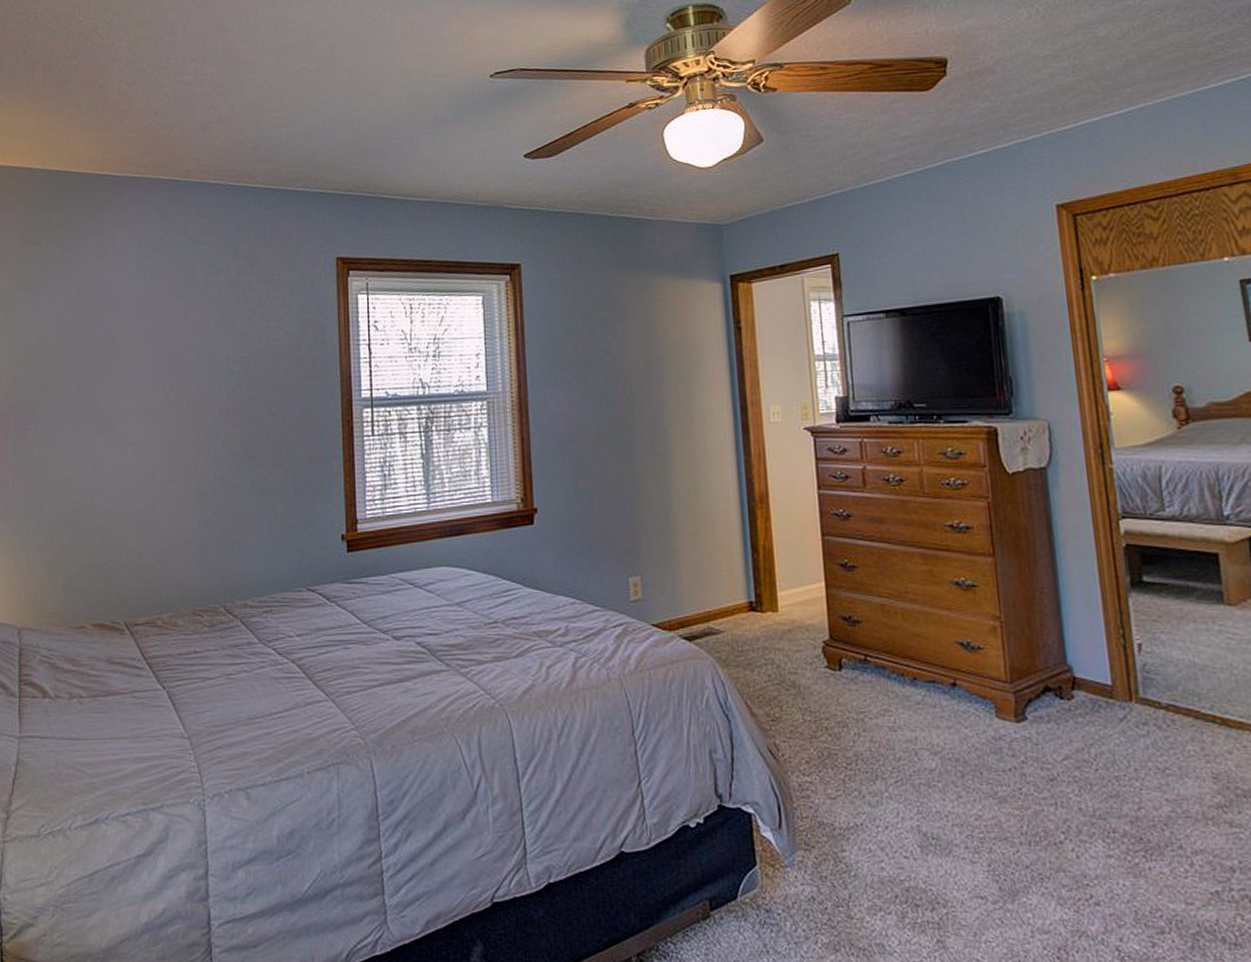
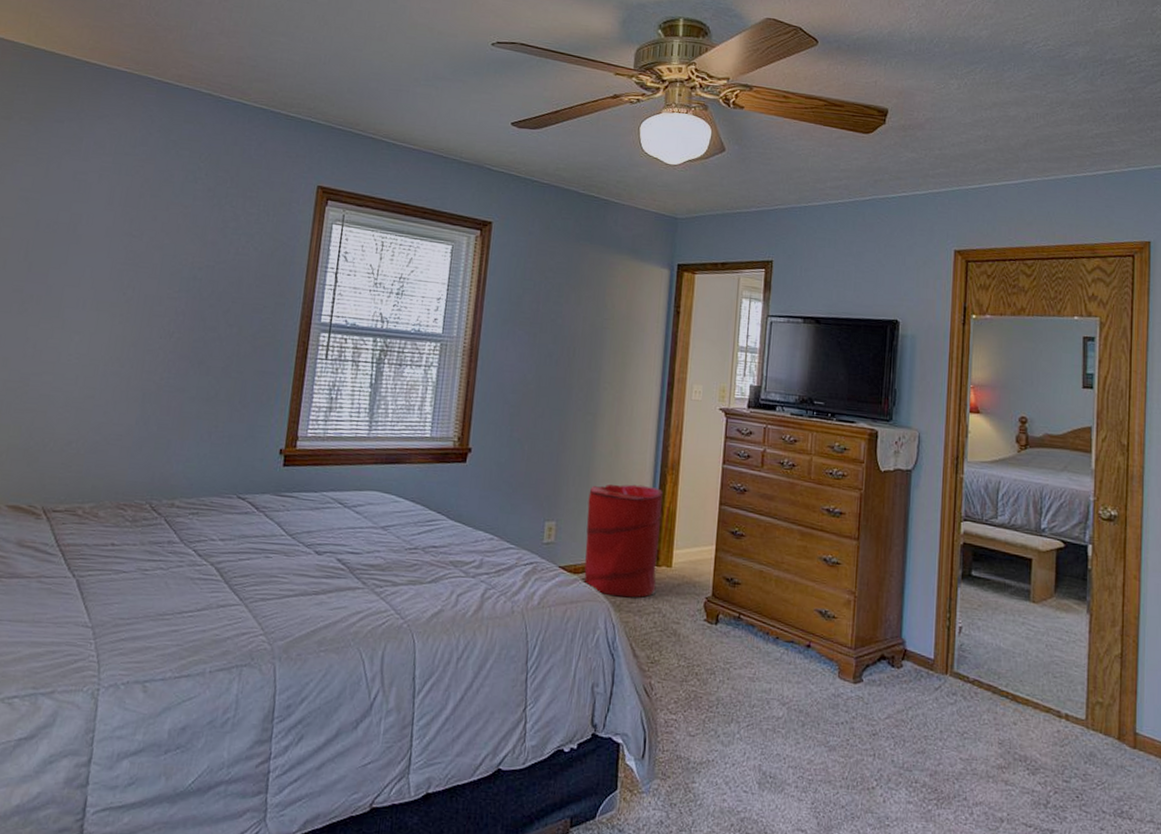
laundry hamper: none [671,524,765,651] -> present [584,484,663,598]

